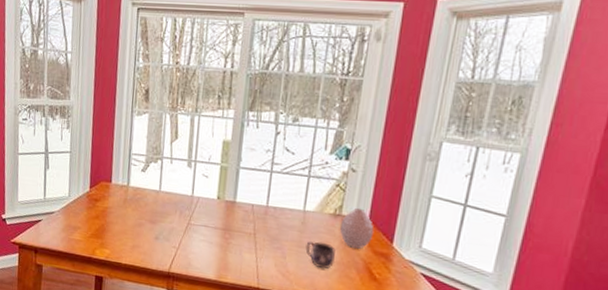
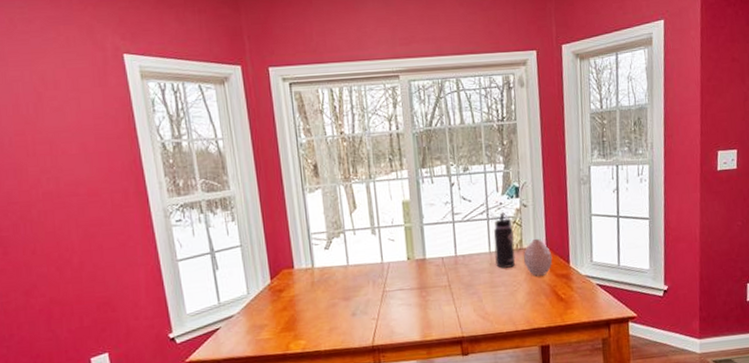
mug: present [305,240,335,269] -> none [498,277,526,303]
thermos bottle: none [308,172,336,232] -> present [493,212,516,268]

